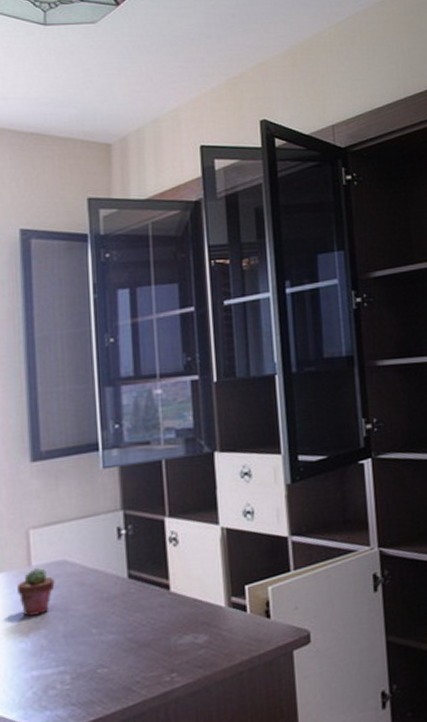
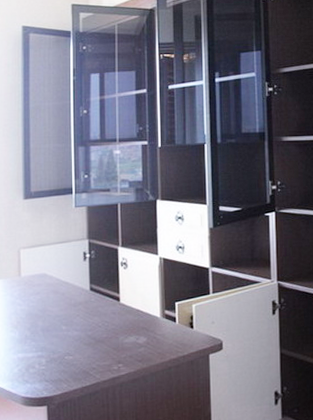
potted succulent: present [17,568,55,617] -> none [10,278,37,313]

